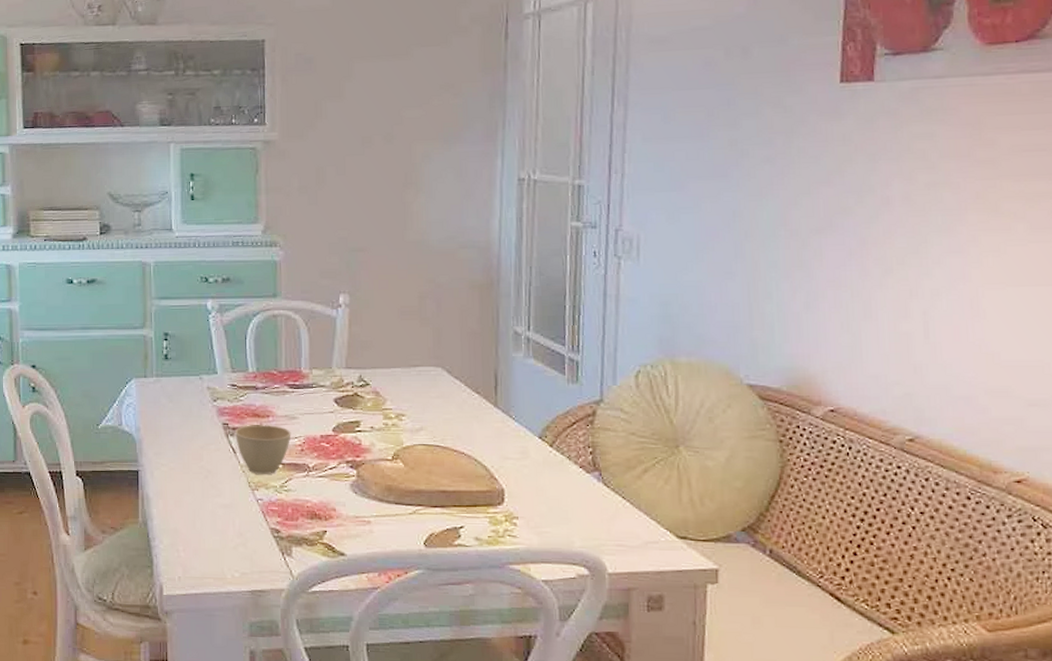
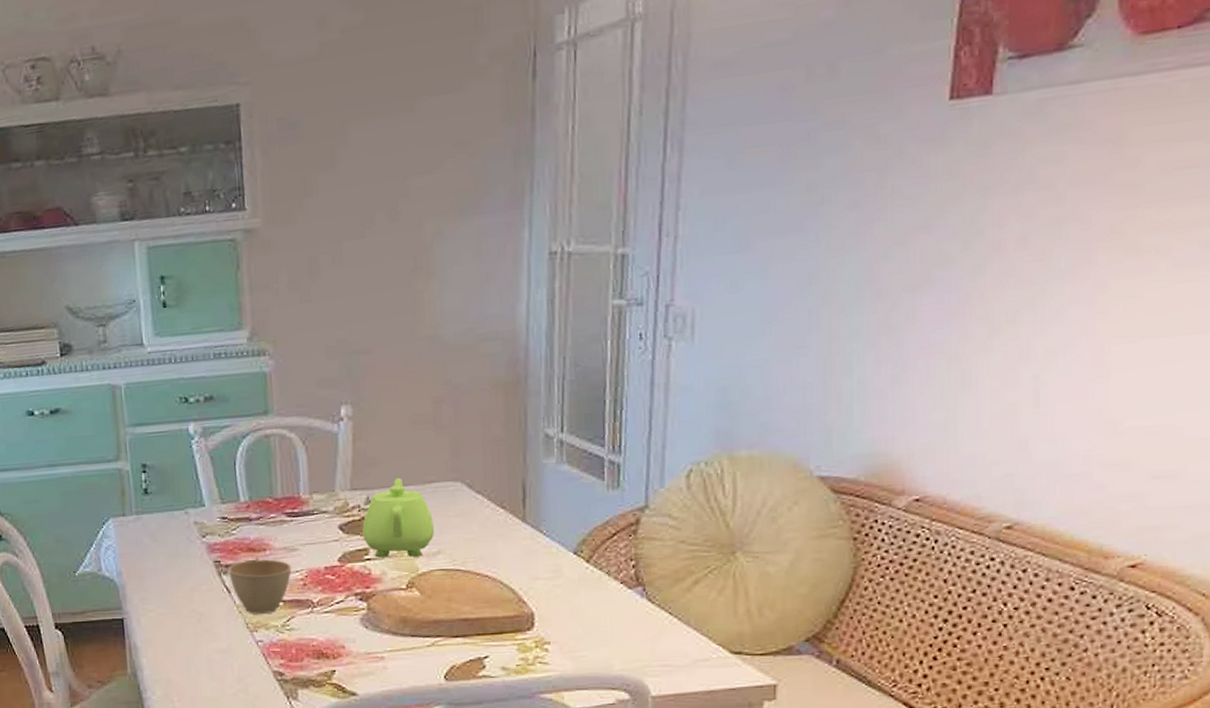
teapot: none [355,361,417,432] -> present [362,478,434,558]

